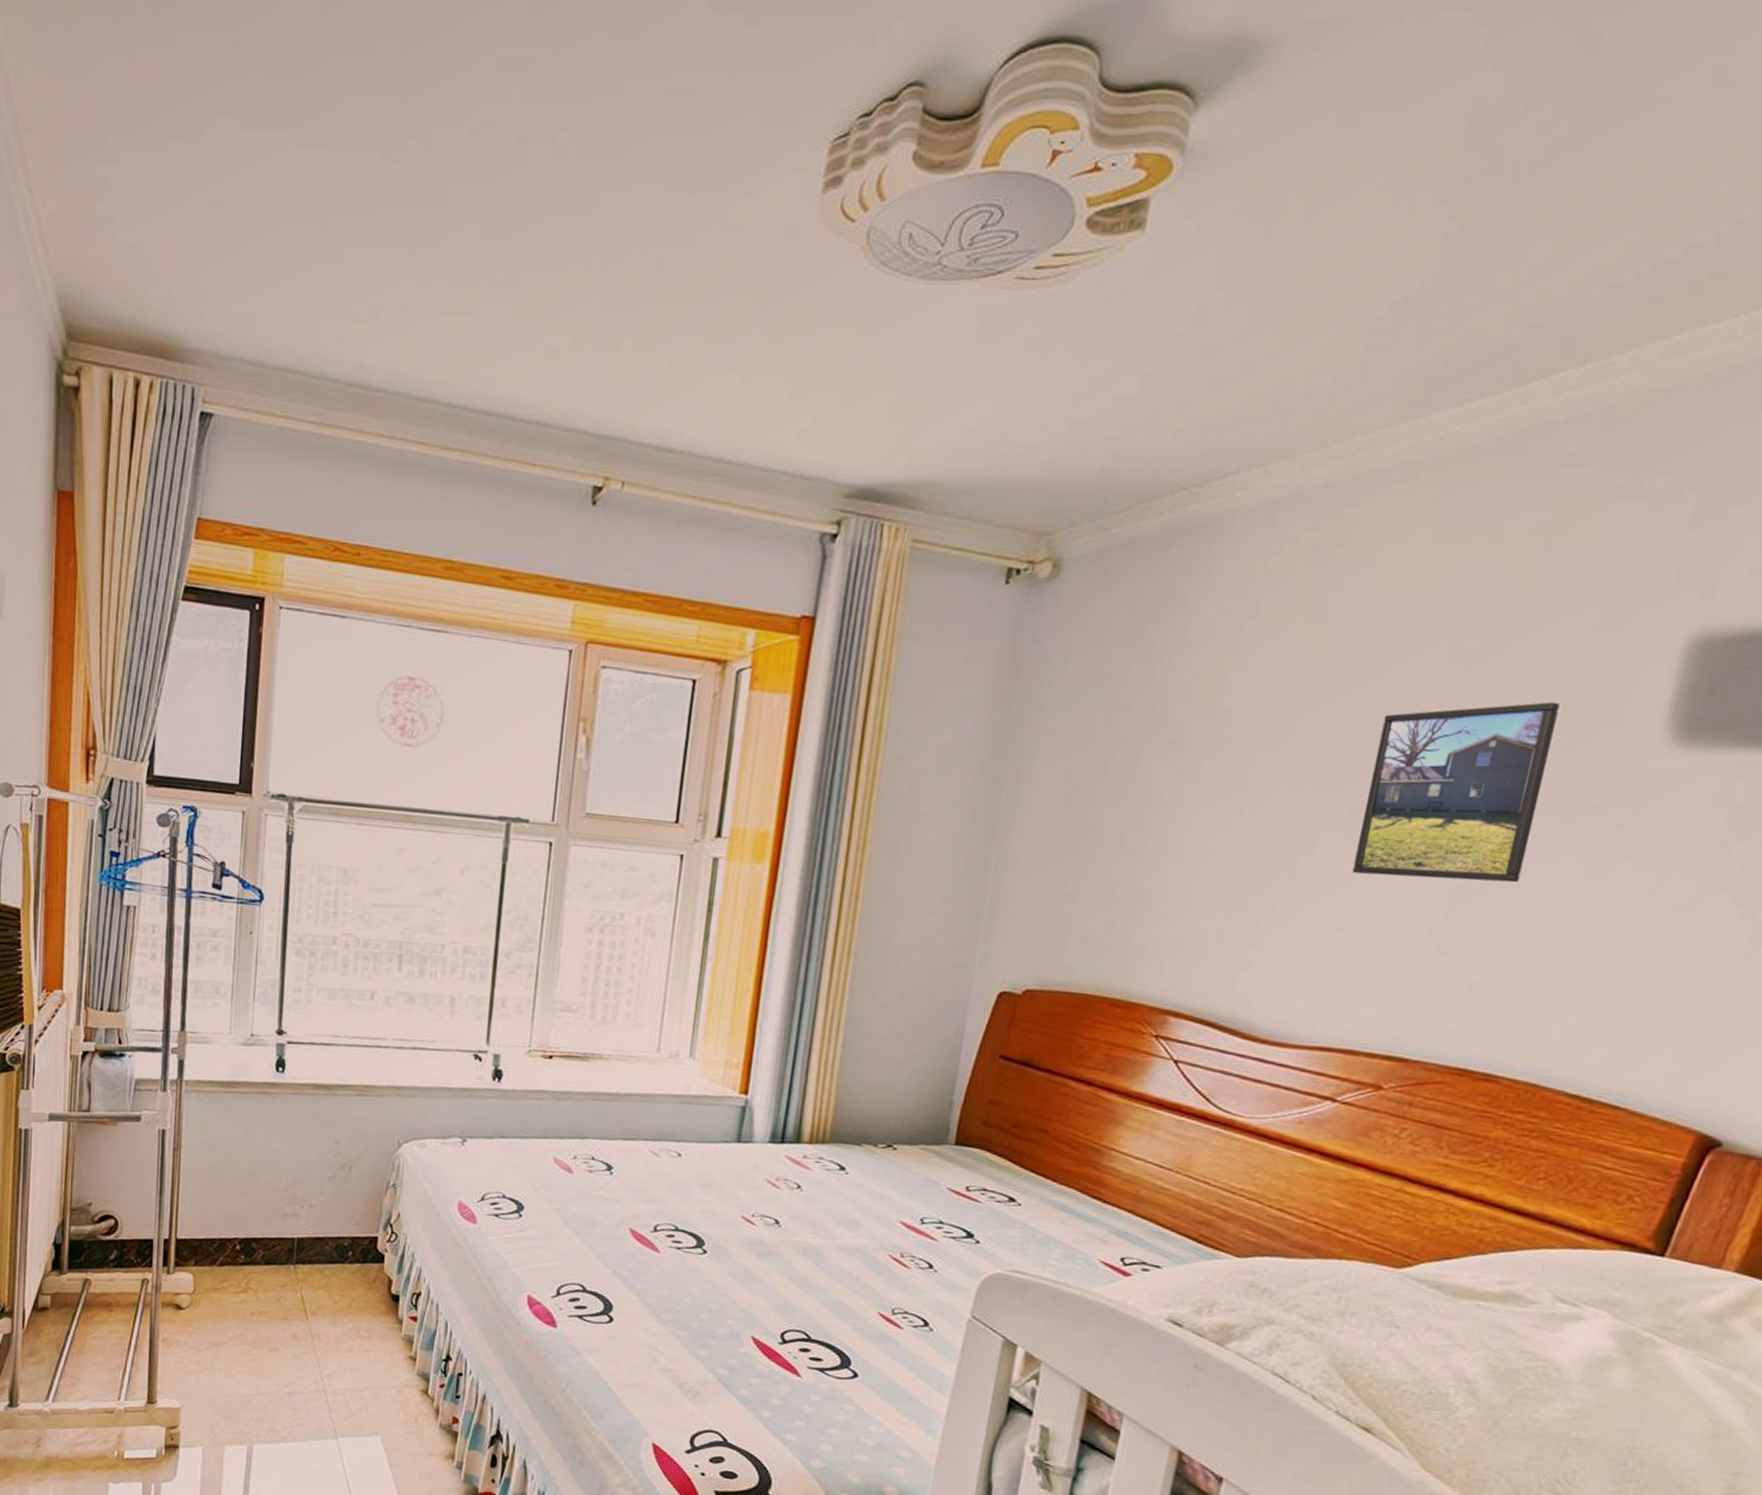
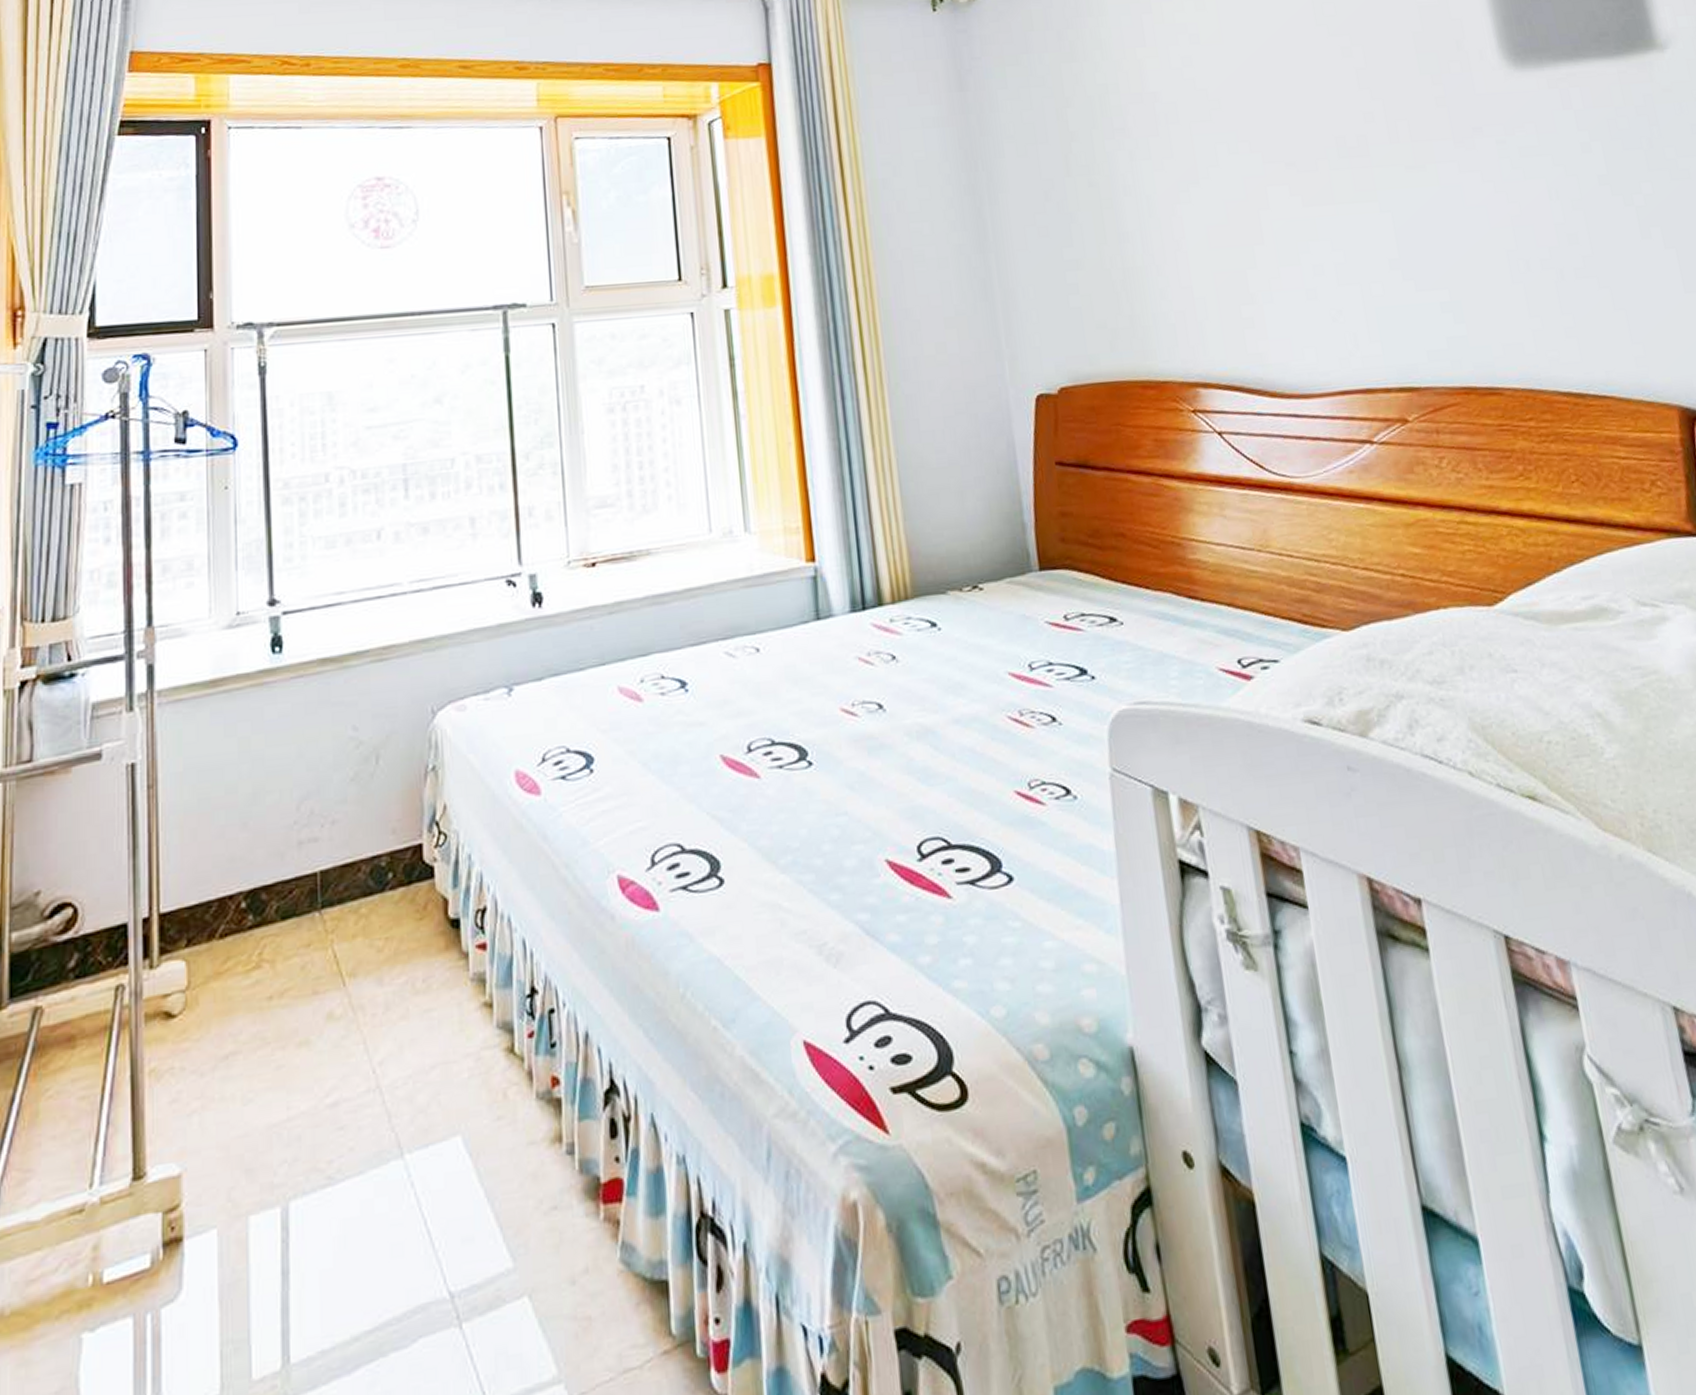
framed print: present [1352,701,1560,883] -> none [1283,47,1443,221]

